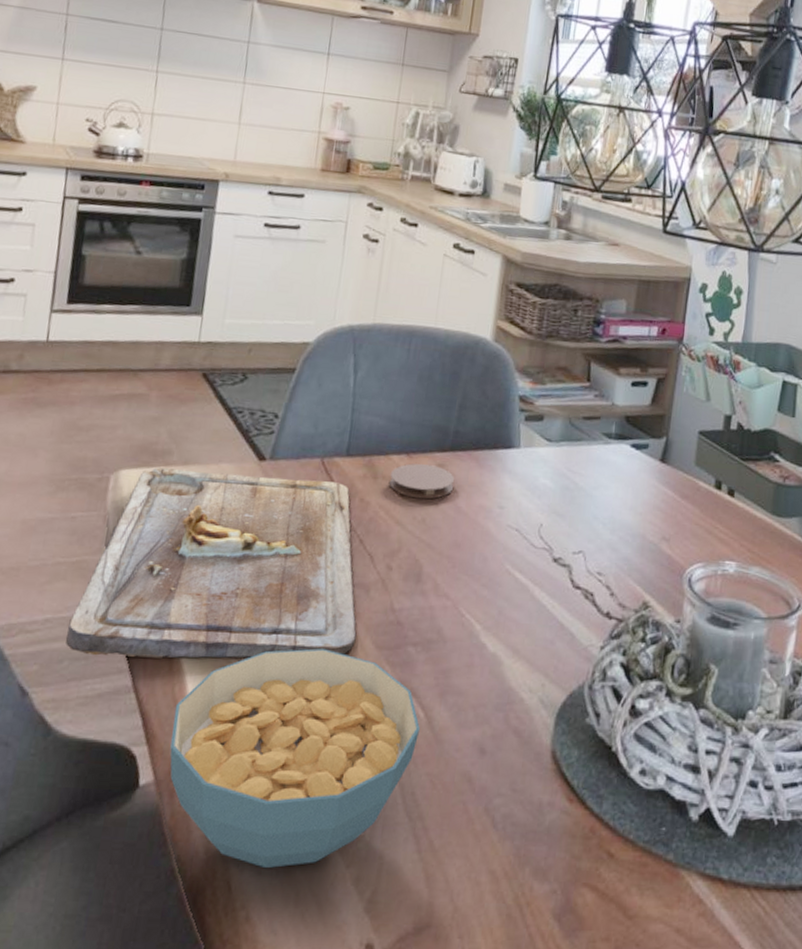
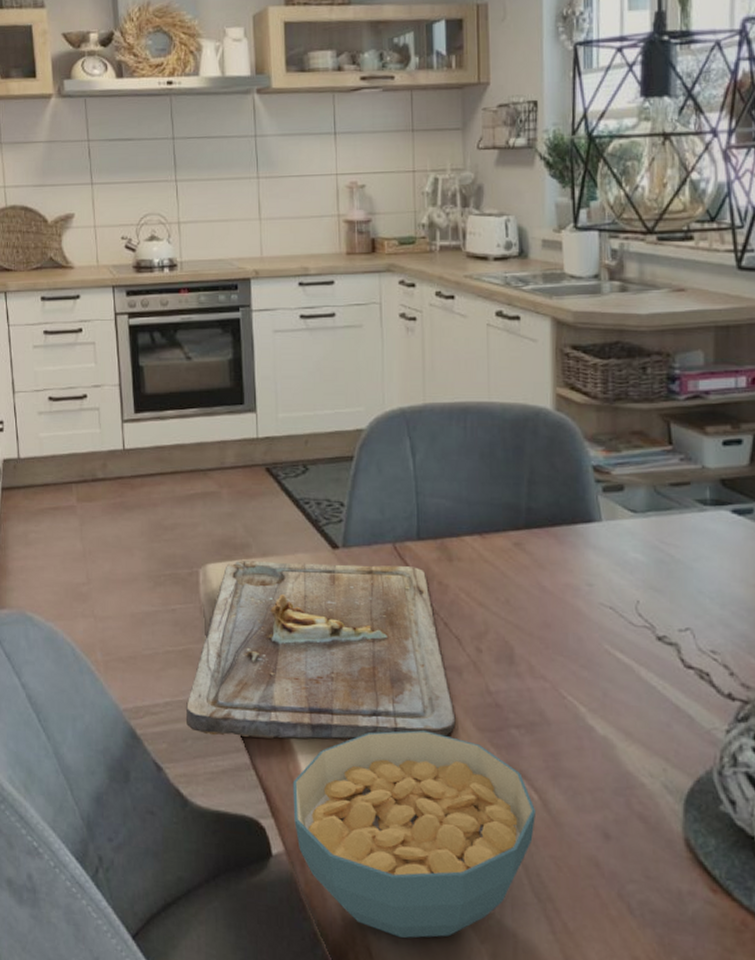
coaster: present [389,463,455,499] -> none [465,544,535,580]

